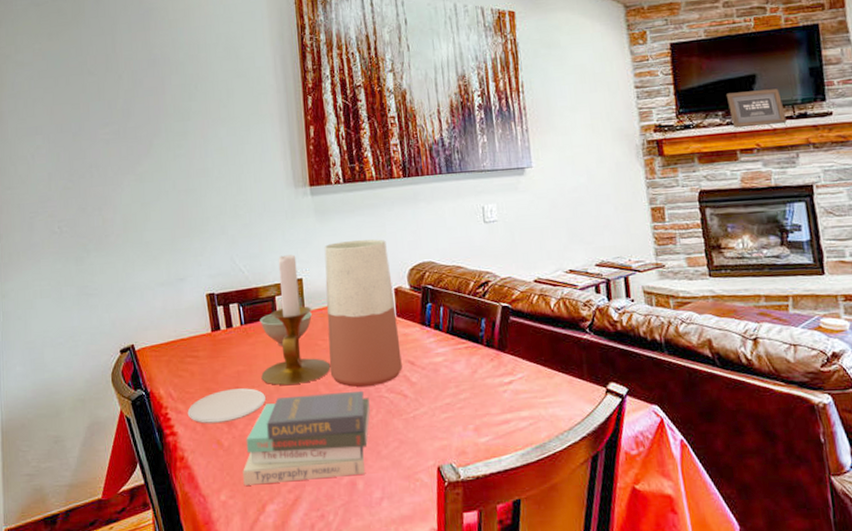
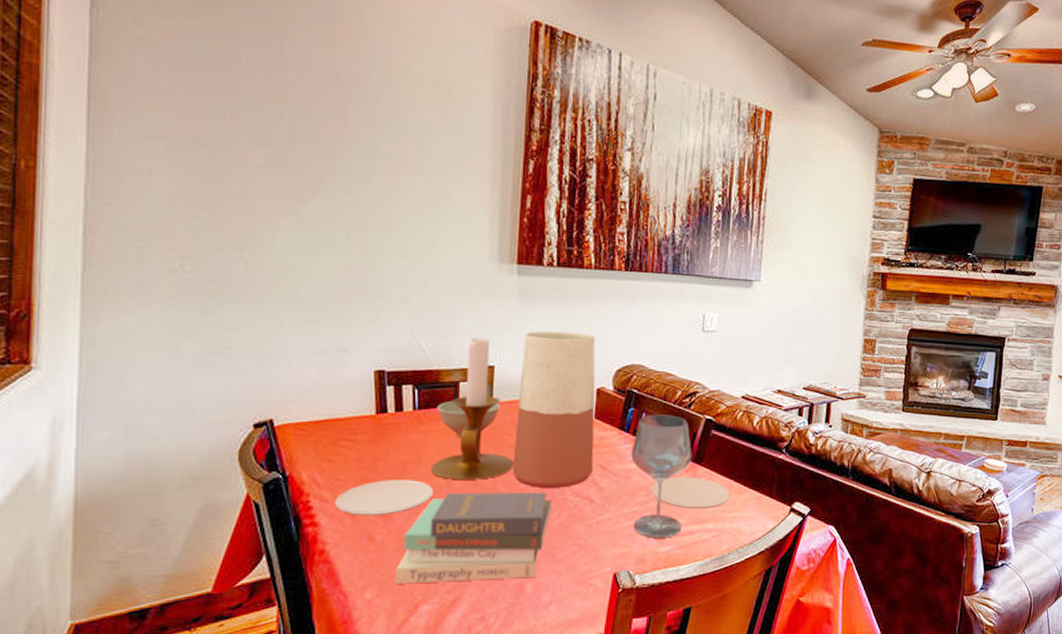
wine glass: none [435,306,497,429] -> present [631,414,693,538]
plate: none [460,365,541,398] -> present [651,476,731,509]
picture frame: present [725,88,787,128] -> none [951,238,998,277]

